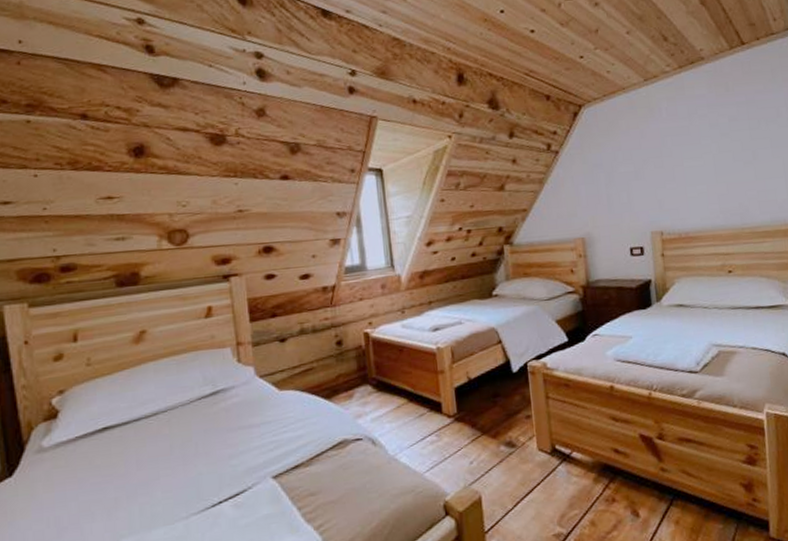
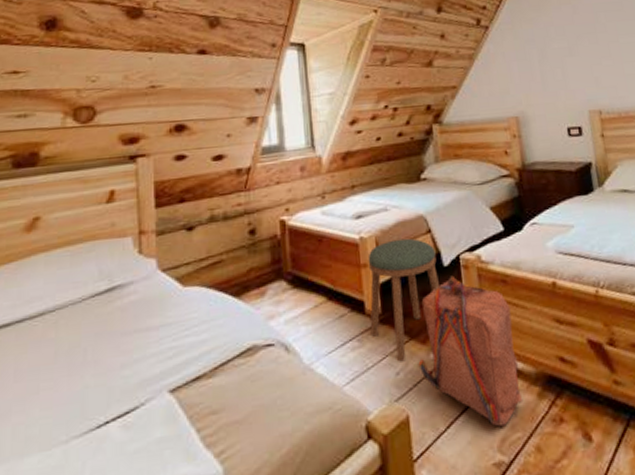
stool: none [444,348,509,453] -> present [368,238,439,362]
backpack: none [489,380,581,506] -> present [418,275,523,427]

